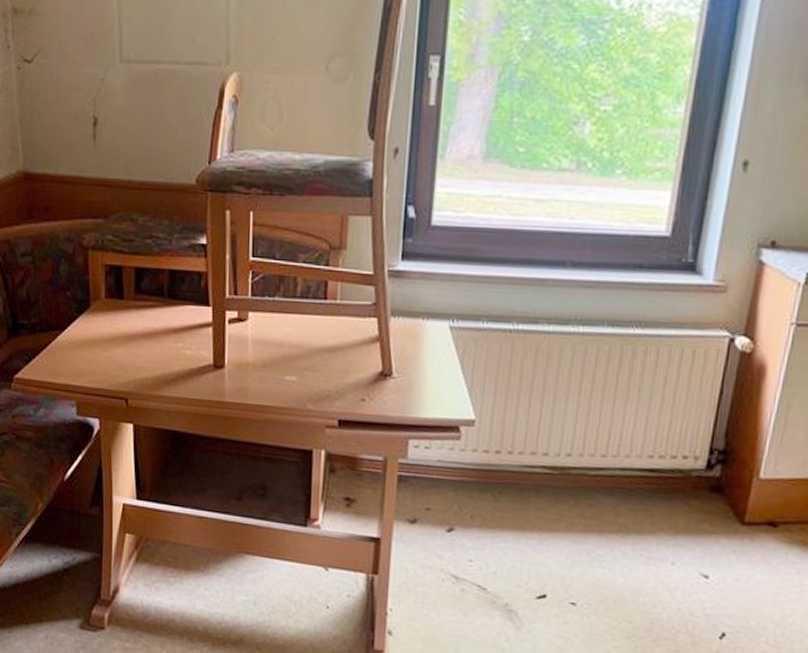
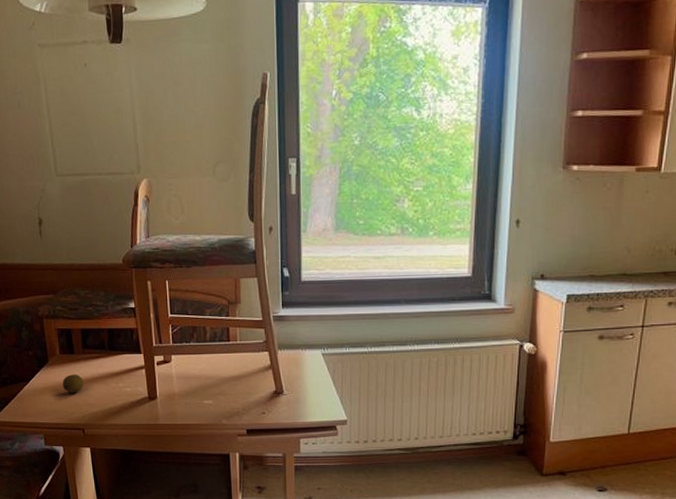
fruit: none [105,326,132,351] -> present [62,374,84,393]

